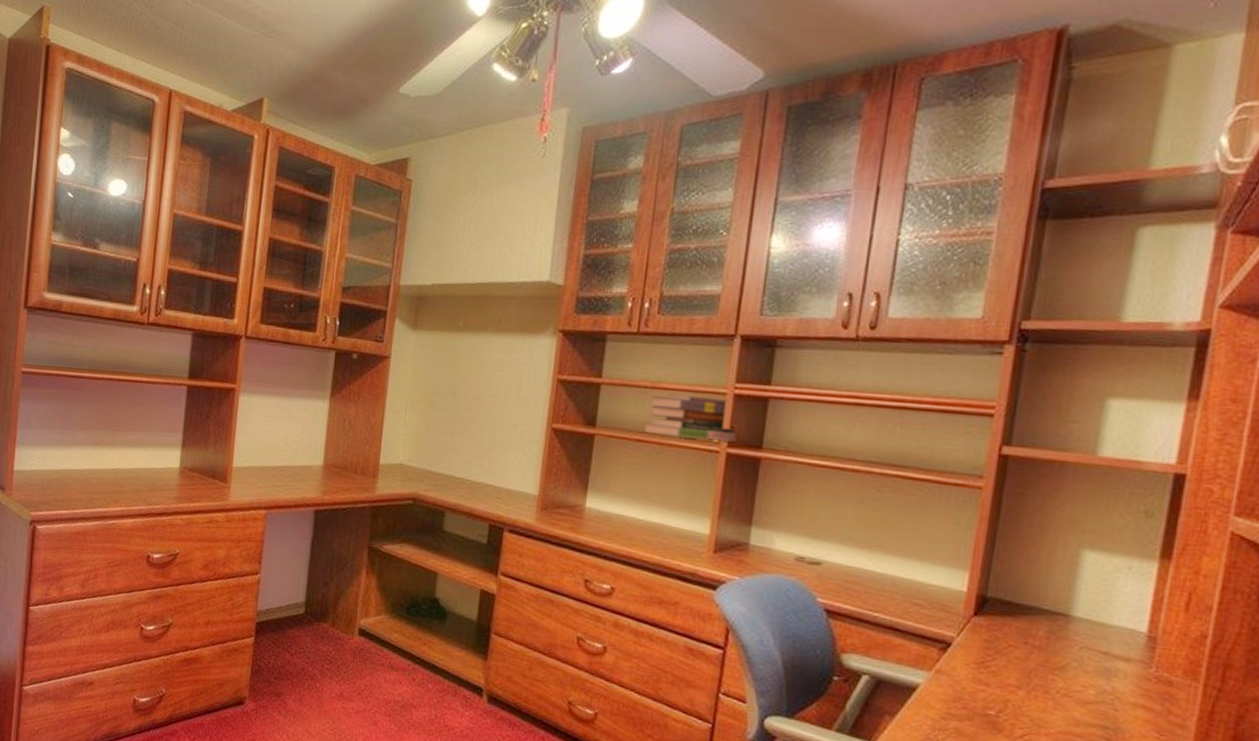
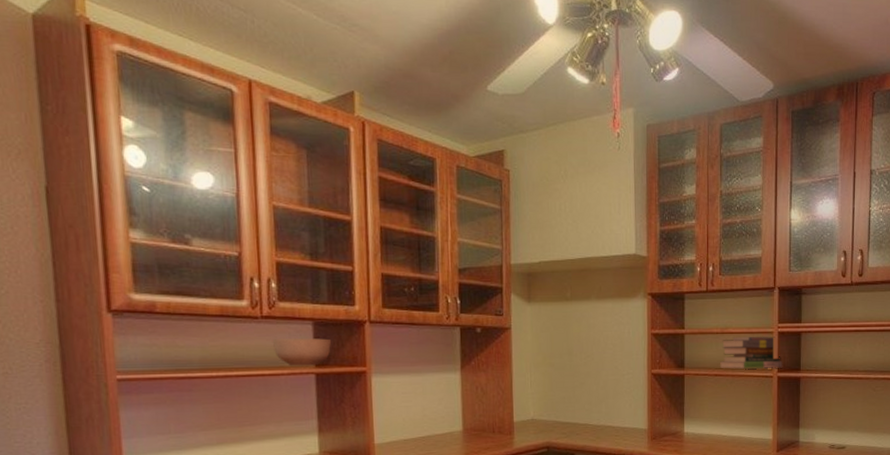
bowl: none [153,345,208,378] -> present [272,338,332,366]

